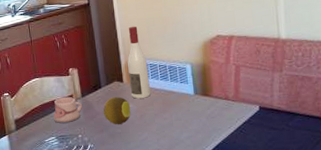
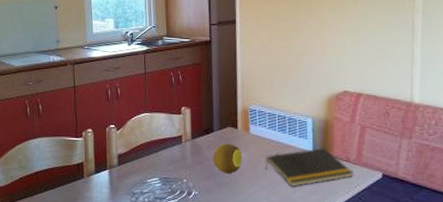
mug: present [53,96,83,123] -> none [159,136,192,164]
wine bottle: present [127,26,151,99] -> none [244,70,266,149]
notepad: none [152,90,234,129] -> present [265,148,354,187]

